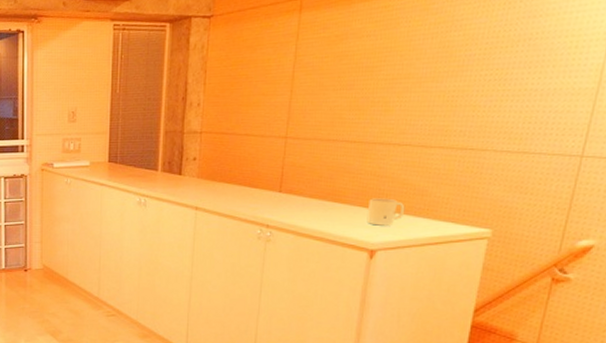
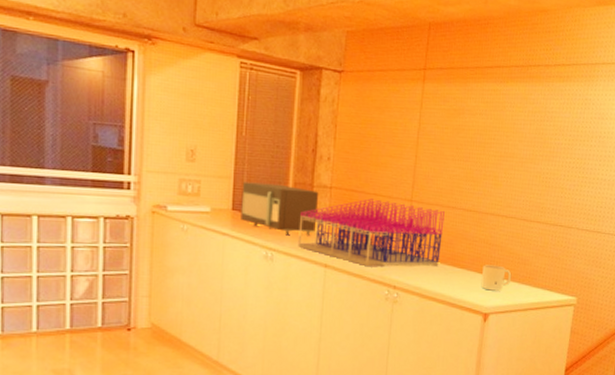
microwave: none [116,134,190,182] -> present [241,182,319,236]
dish rack: none [169,139,324,207] -> present [298,198,444,267]

